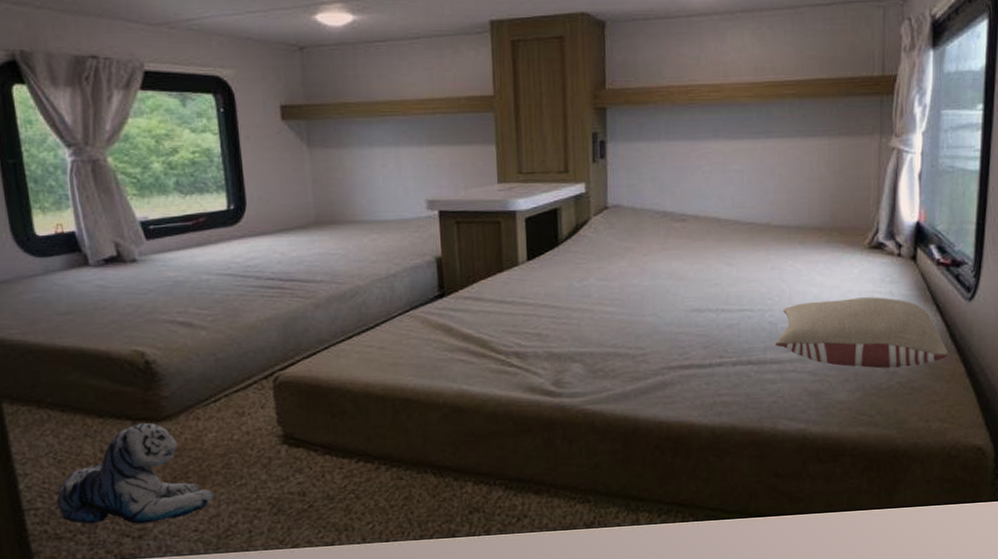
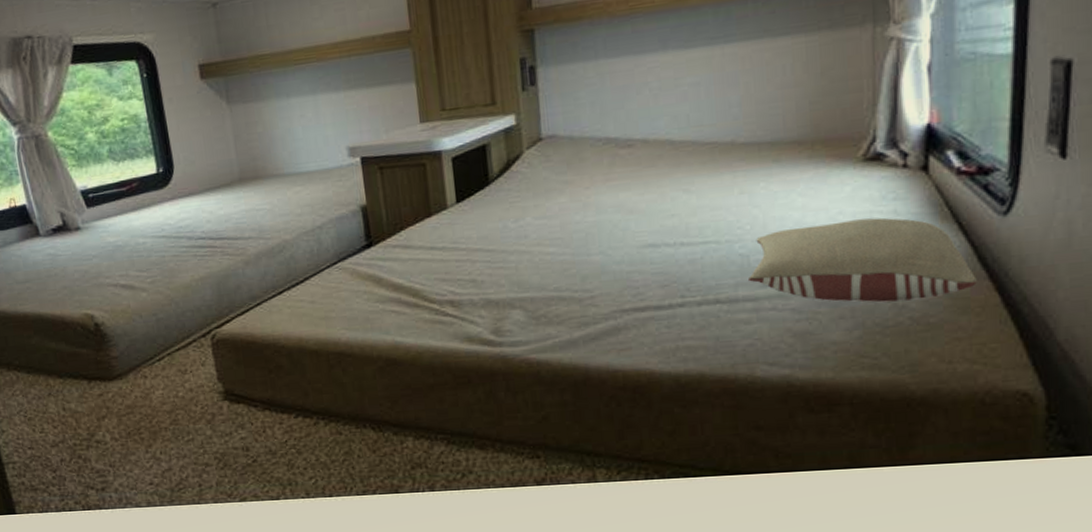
plush toy: present [56,422,214,524] -> none [29,382,165,477]

